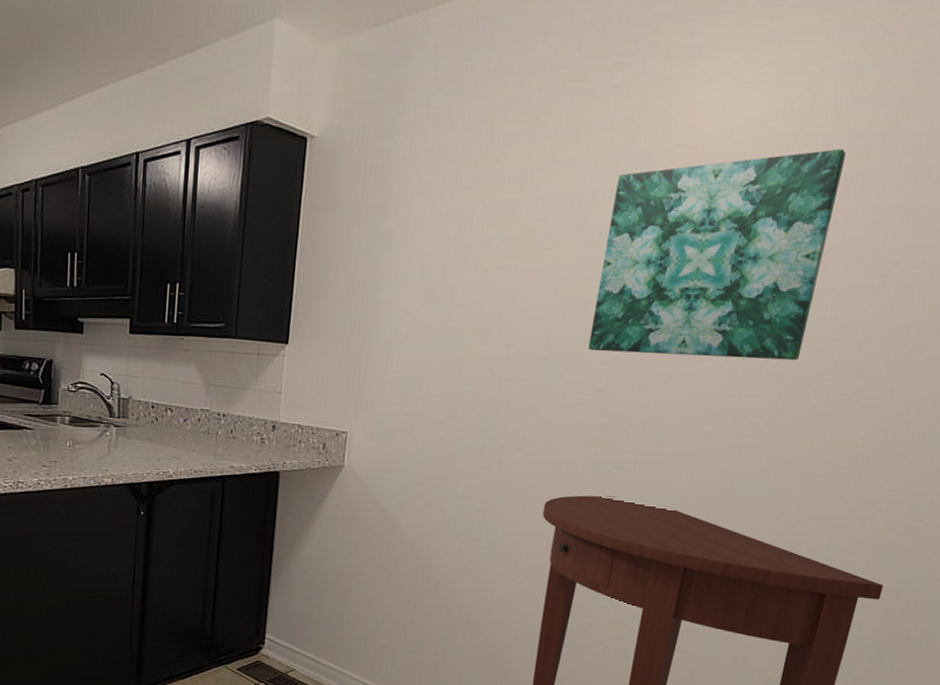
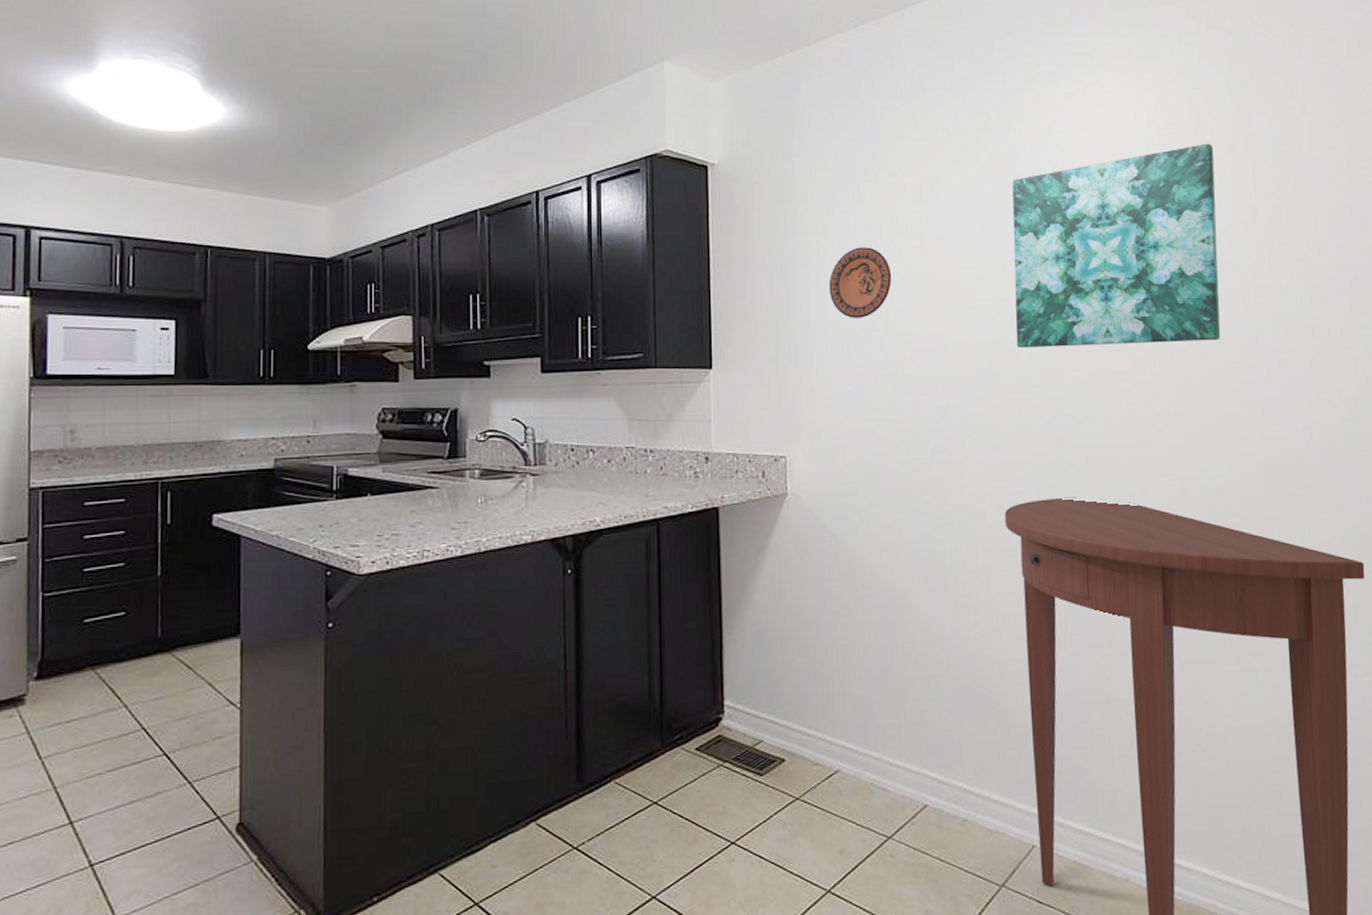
decorative plate: none [410,235,476,307] -> present [829,247,892,318]

